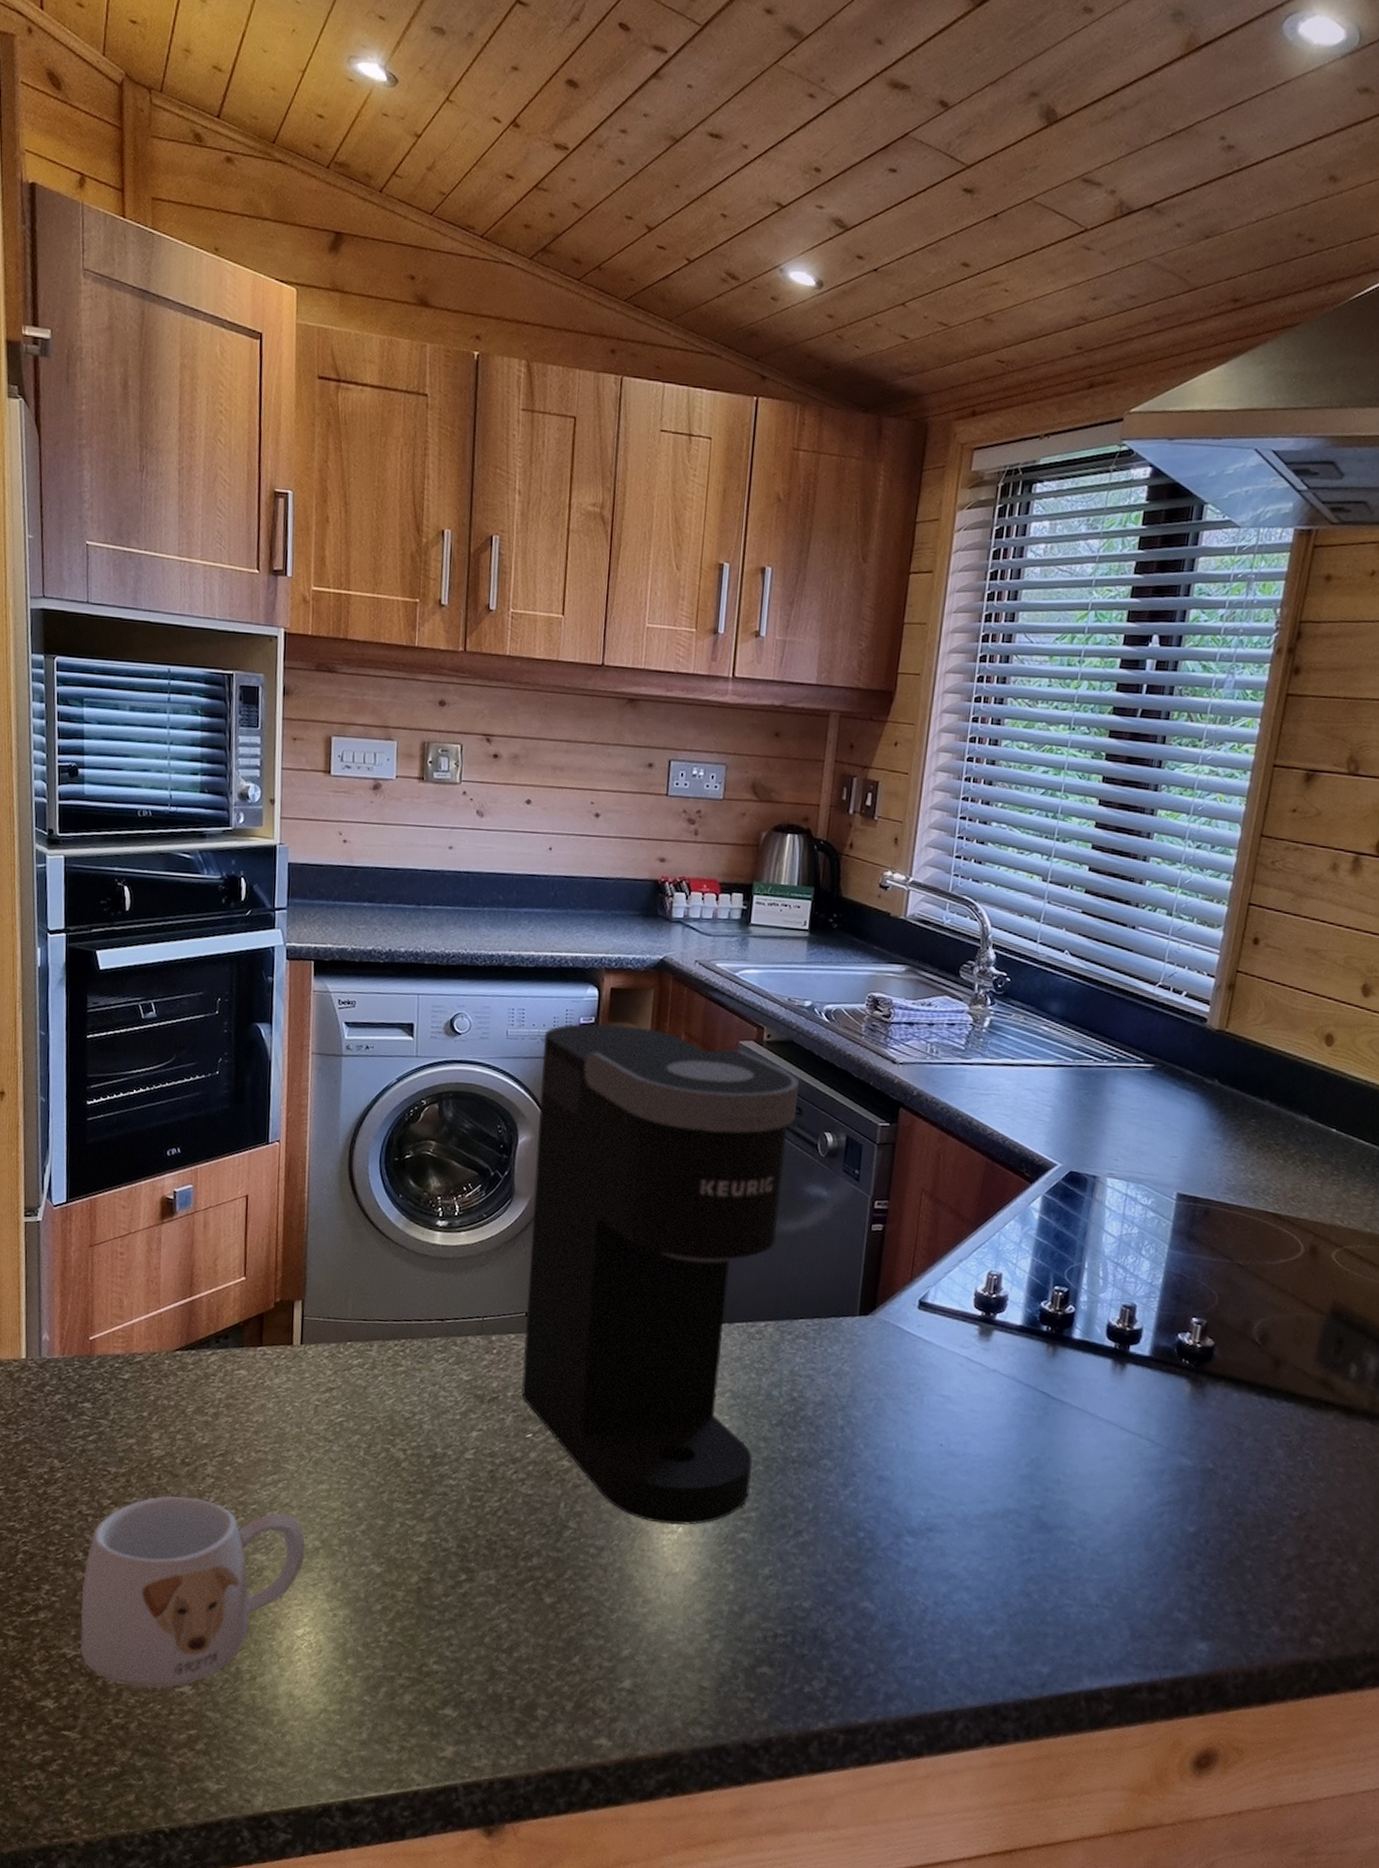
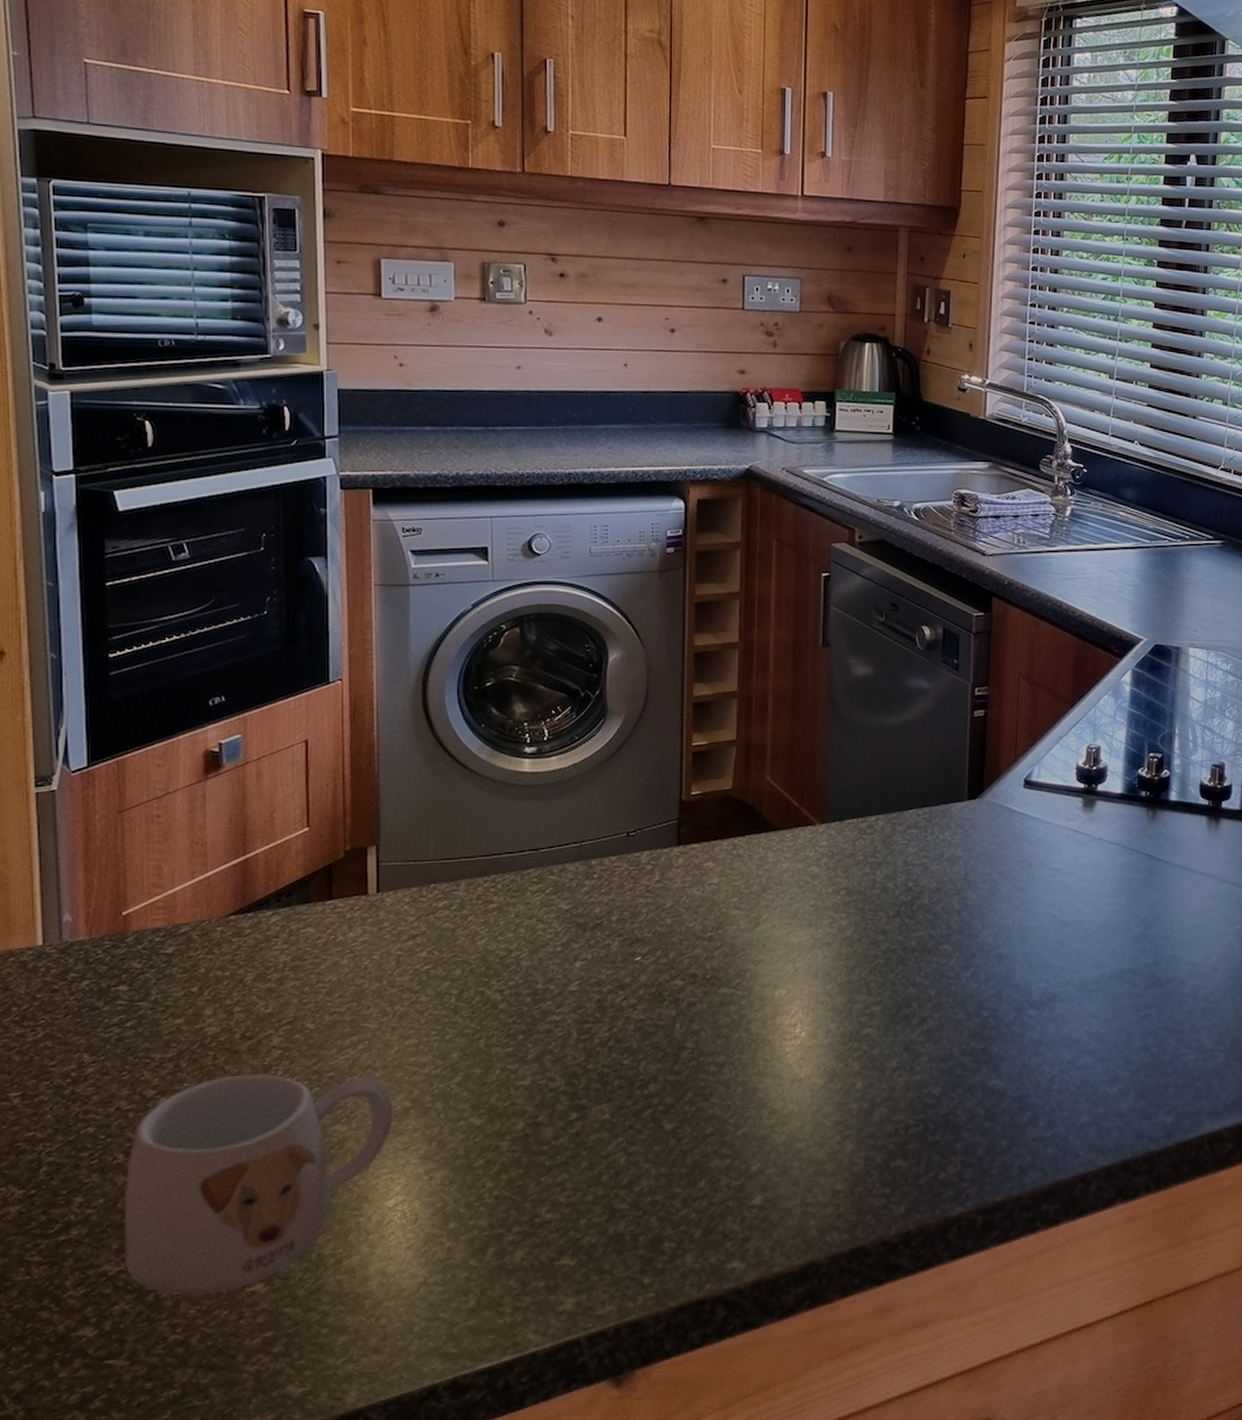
coffee maker: present [521,1023,800,1526] -> none [626,535,894,1031]

